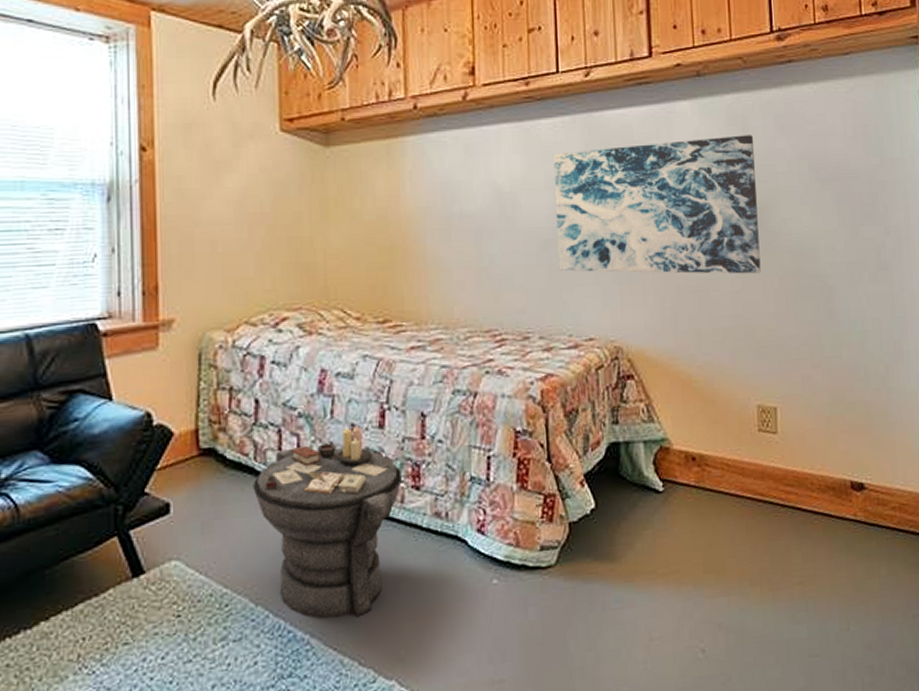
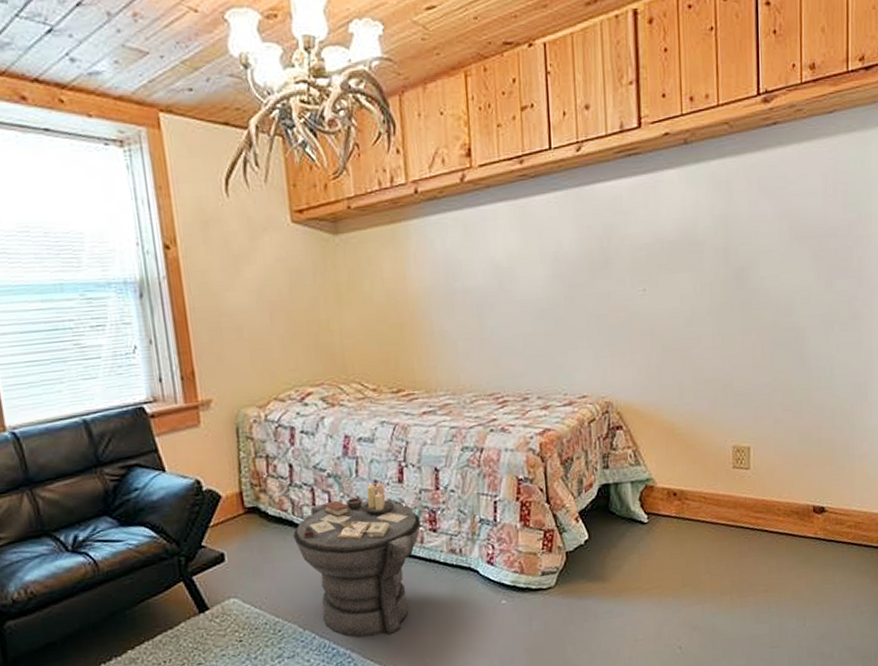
wall art: present [553,135,761,274] -> none [547,199,740,338]

